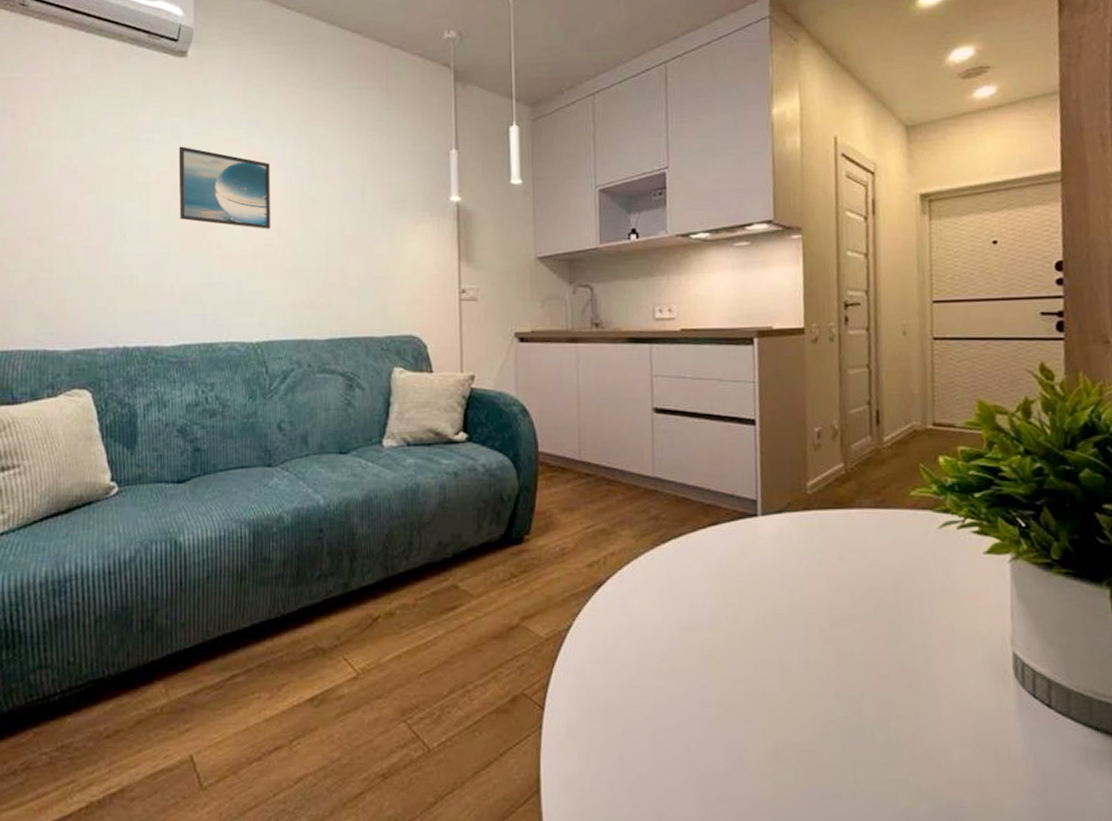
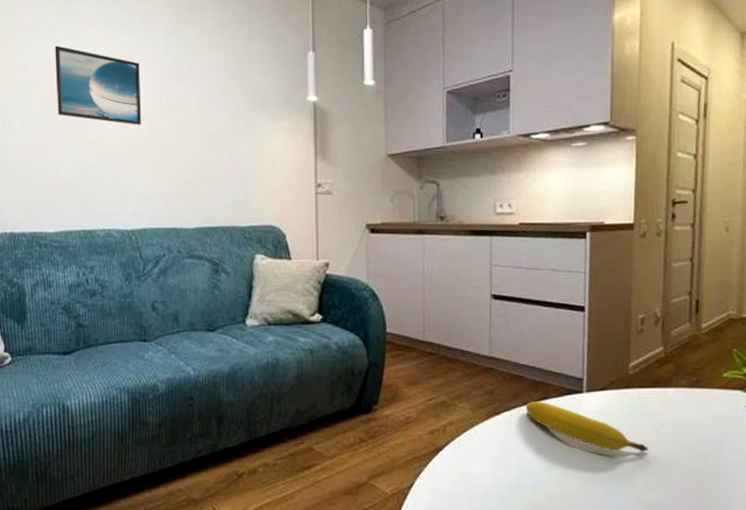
fruit: none [694,527,833,583] -> present [525,401,648,452]

